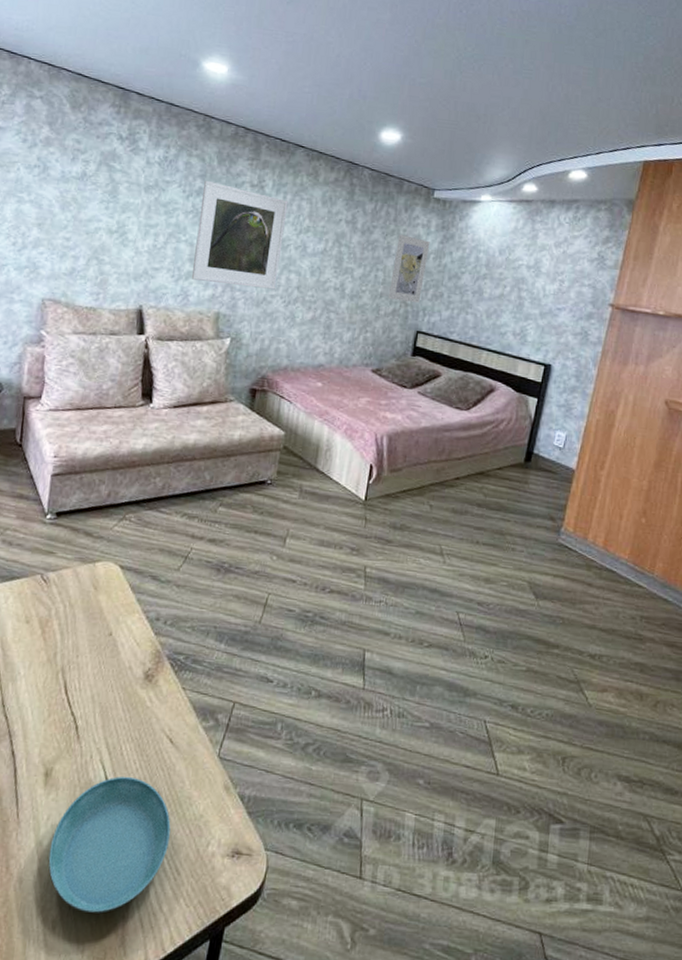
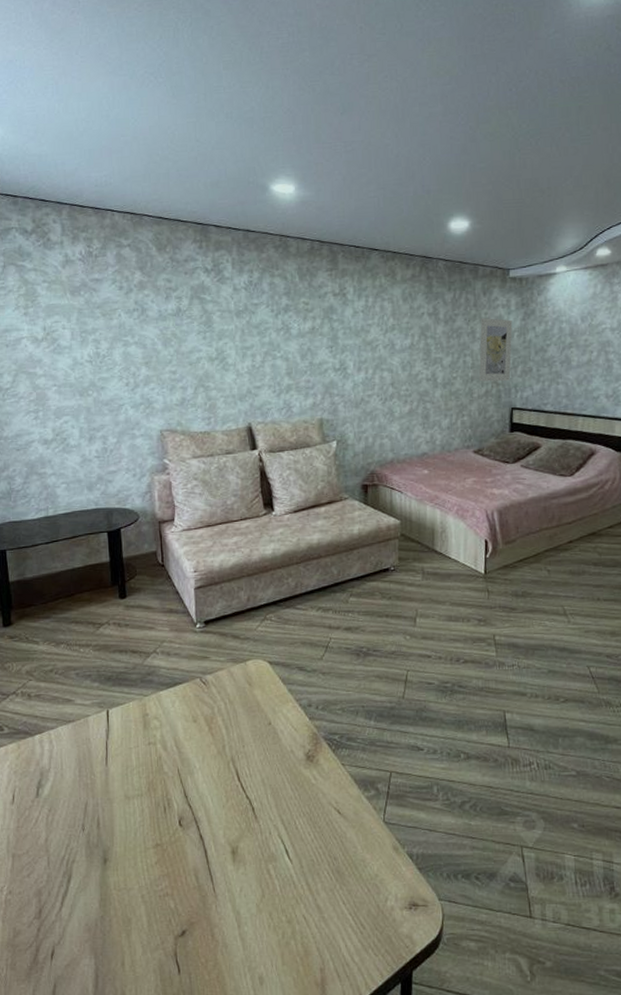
saucer: present [48,776,171,913] -> none [246,847,351,968]
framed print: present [191,180,288,290] -> none [289,296,372,392]

